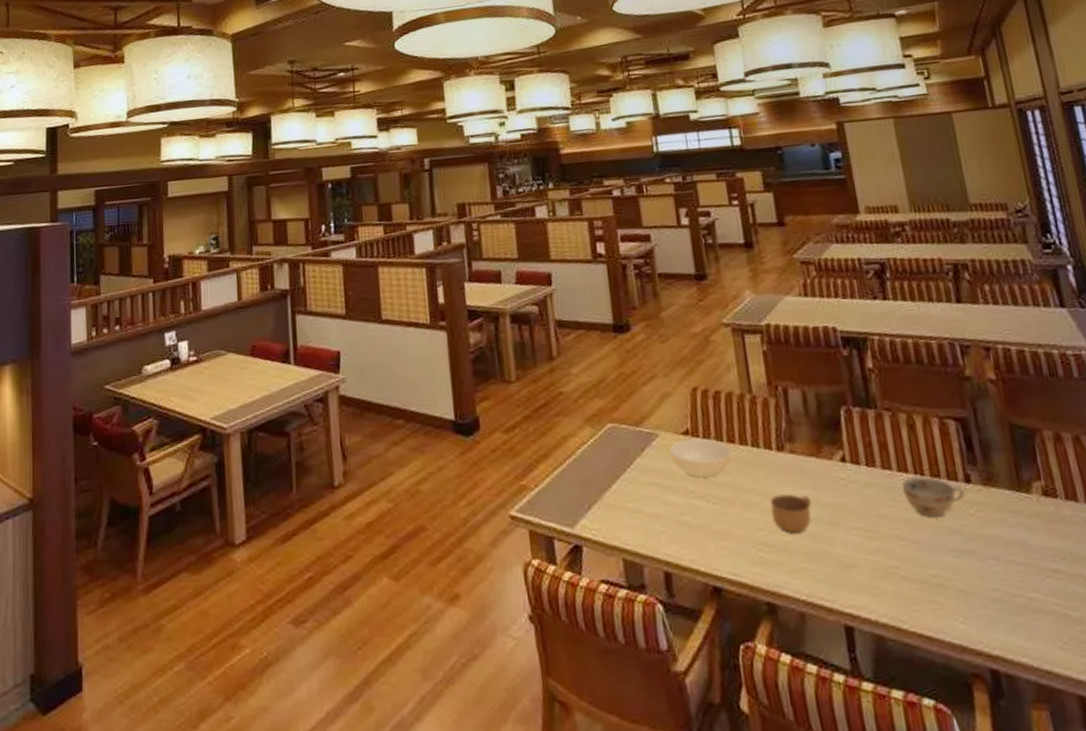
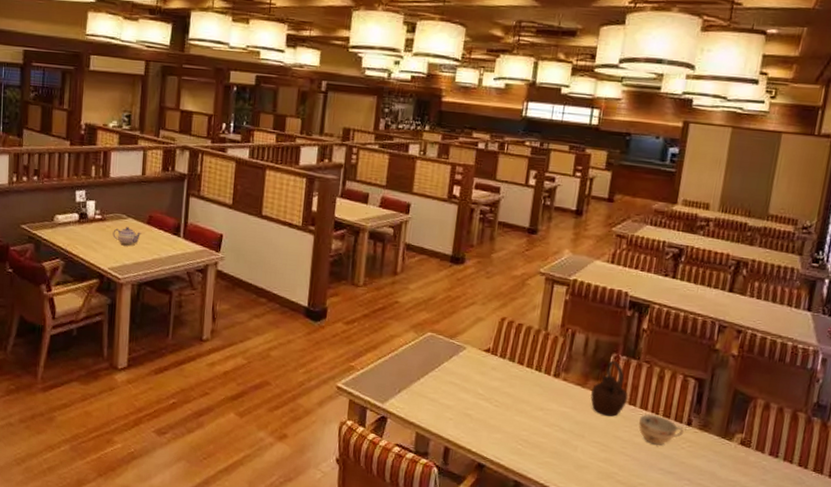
teapot: none [211,364,245,388] -> present [113,227,142,247]
bowl: present [669,438,732,478] -> none [471,355,519,387]
teacup: present [770,494,812,534] -> none [536,408,569,438]
teapot: none [829,415,879,490] -> present [590,360,628,417]

